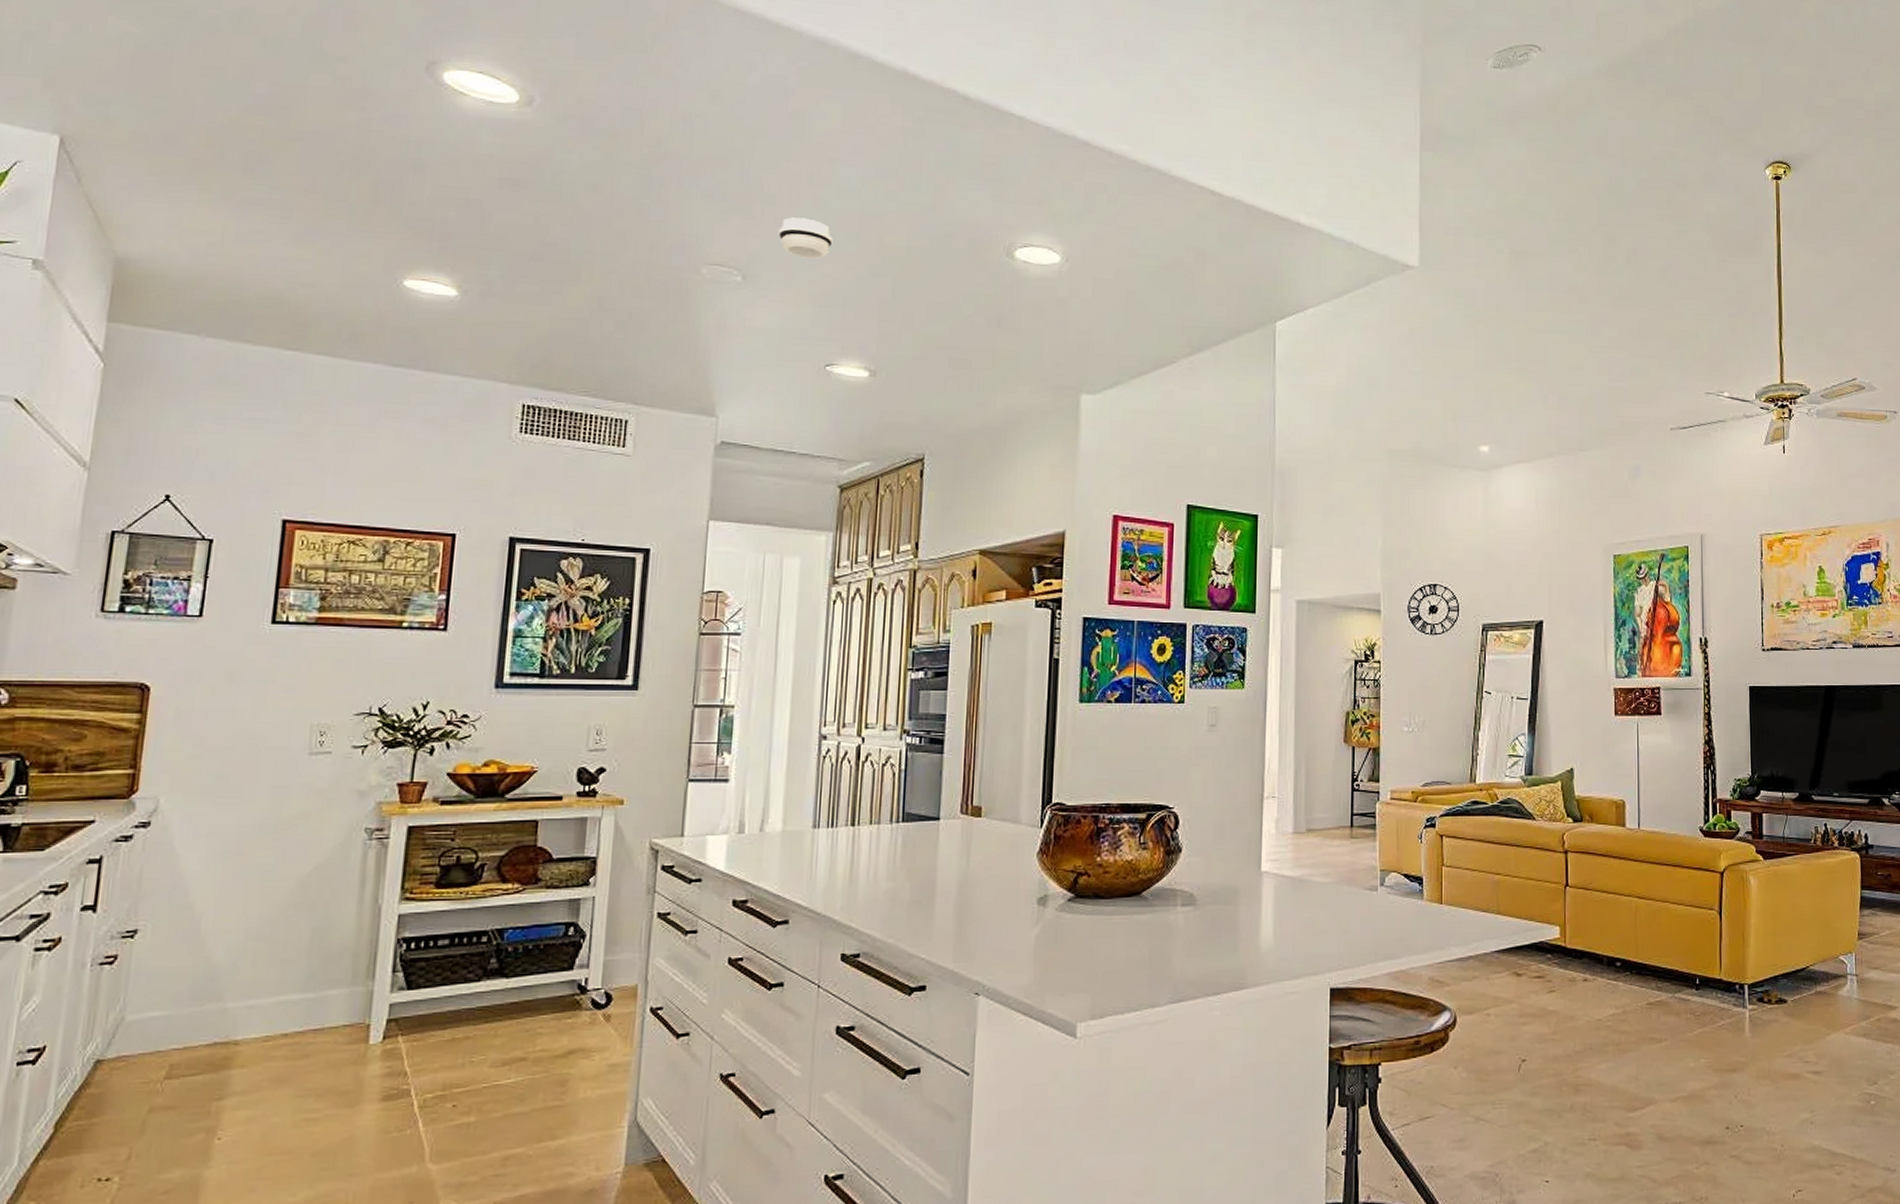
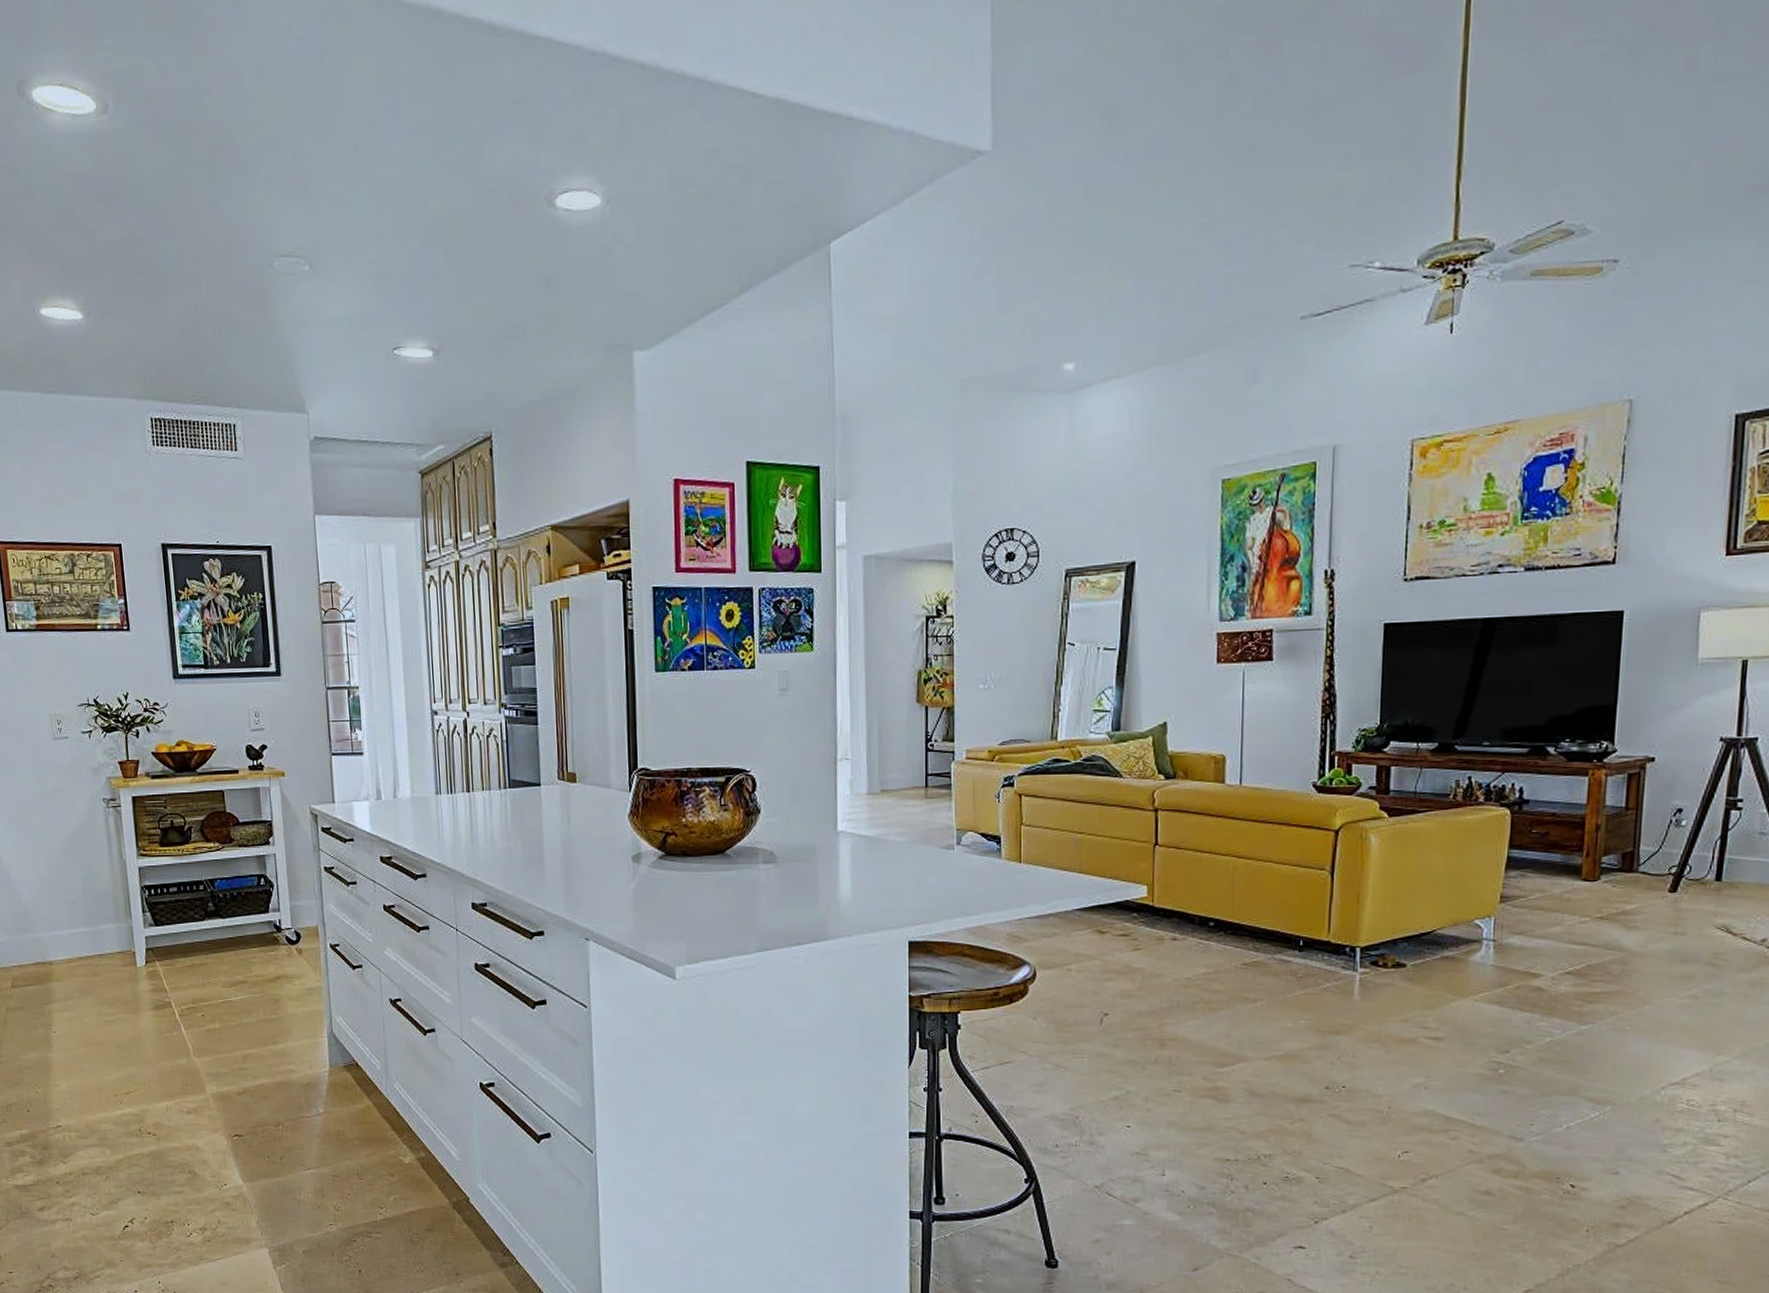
smoke detector: present [778,217,833,259] -> none [334,193,384,237]

